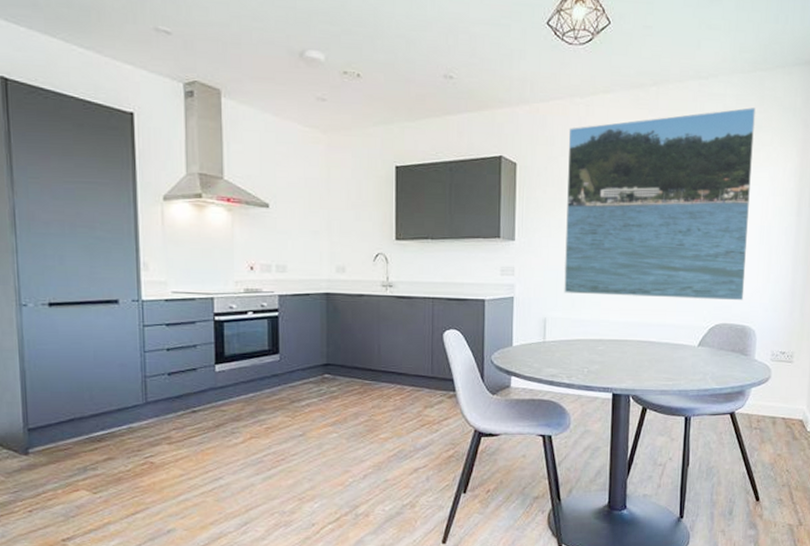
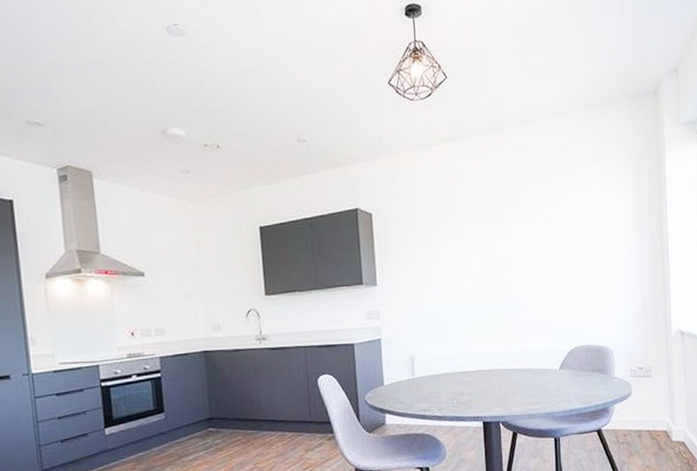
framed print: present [564,107,755,301] -> none [418,142,598,331]

